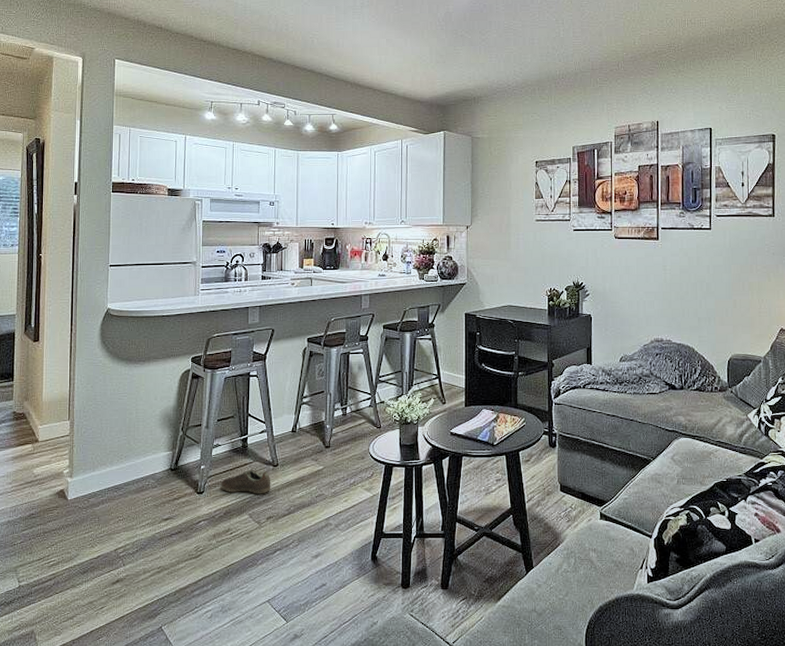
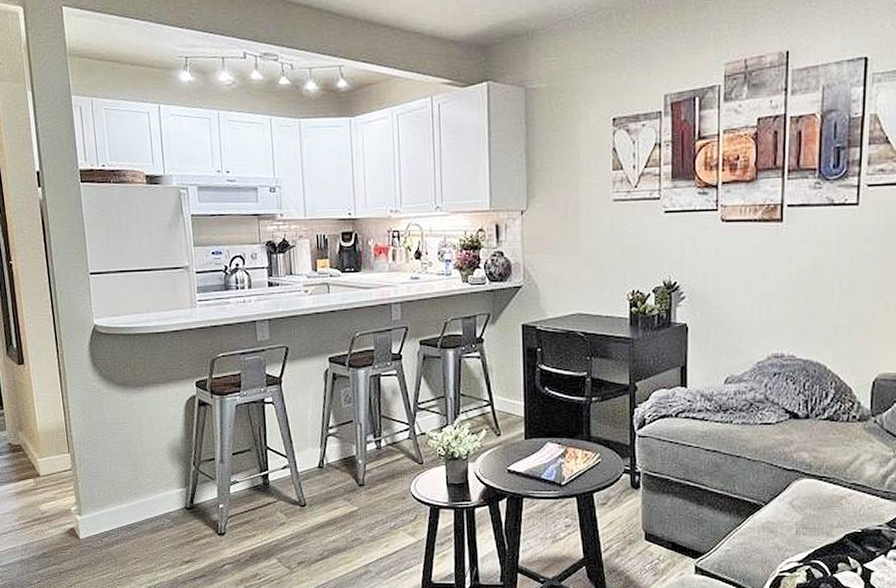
sneaker: present [220,470,271,494] -> none [242,510,300,537]

